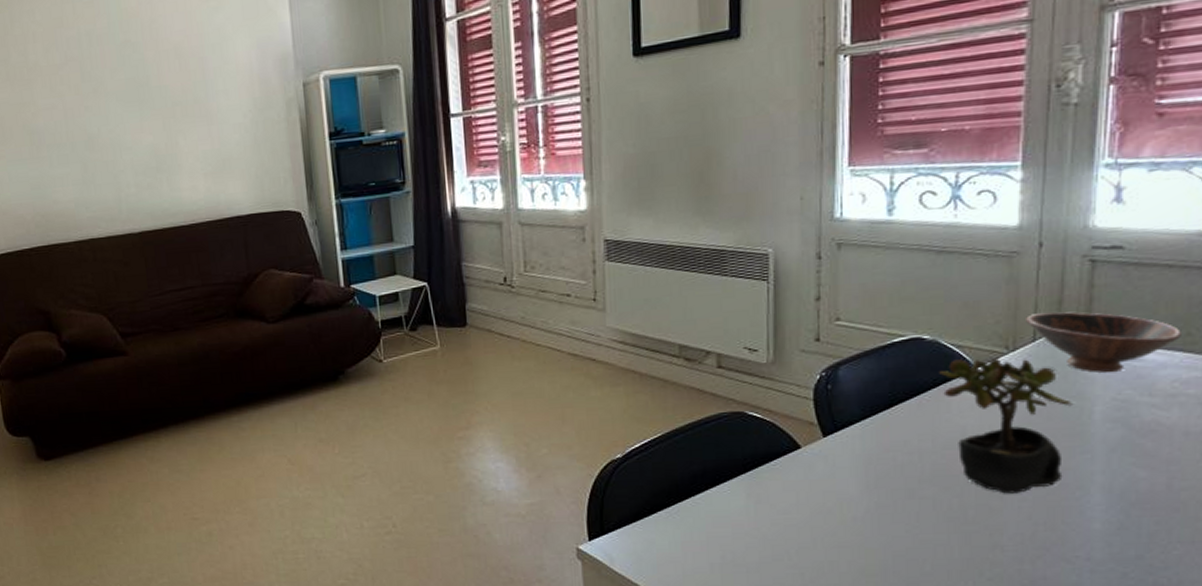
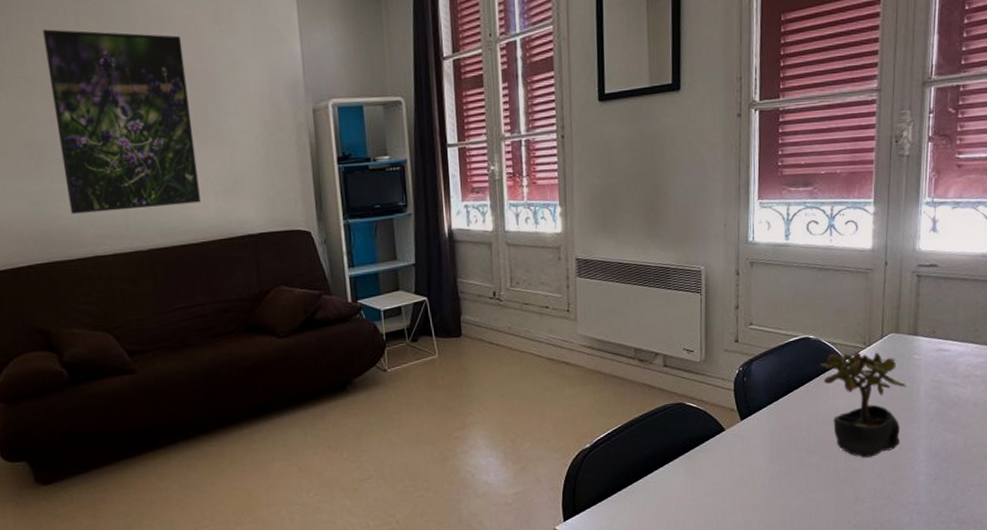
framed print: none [43,15,190,198] -> present [43,29,201,214]
bowl: present [1026,311,1181,373] -> none [877,315,972,361]

